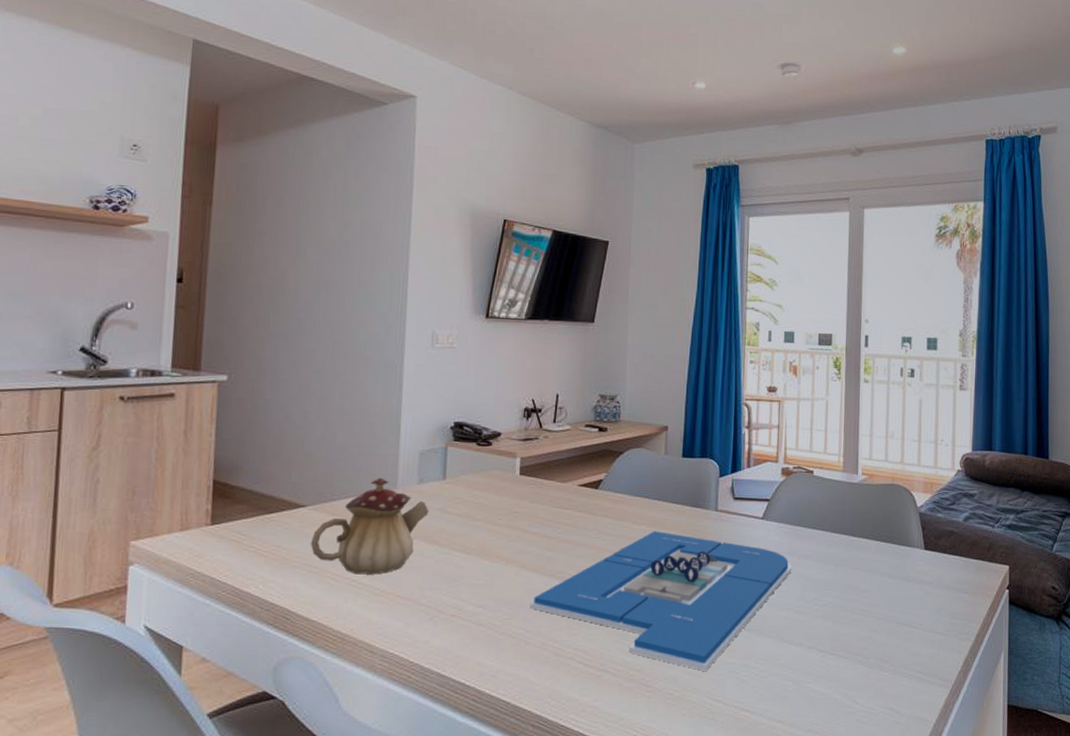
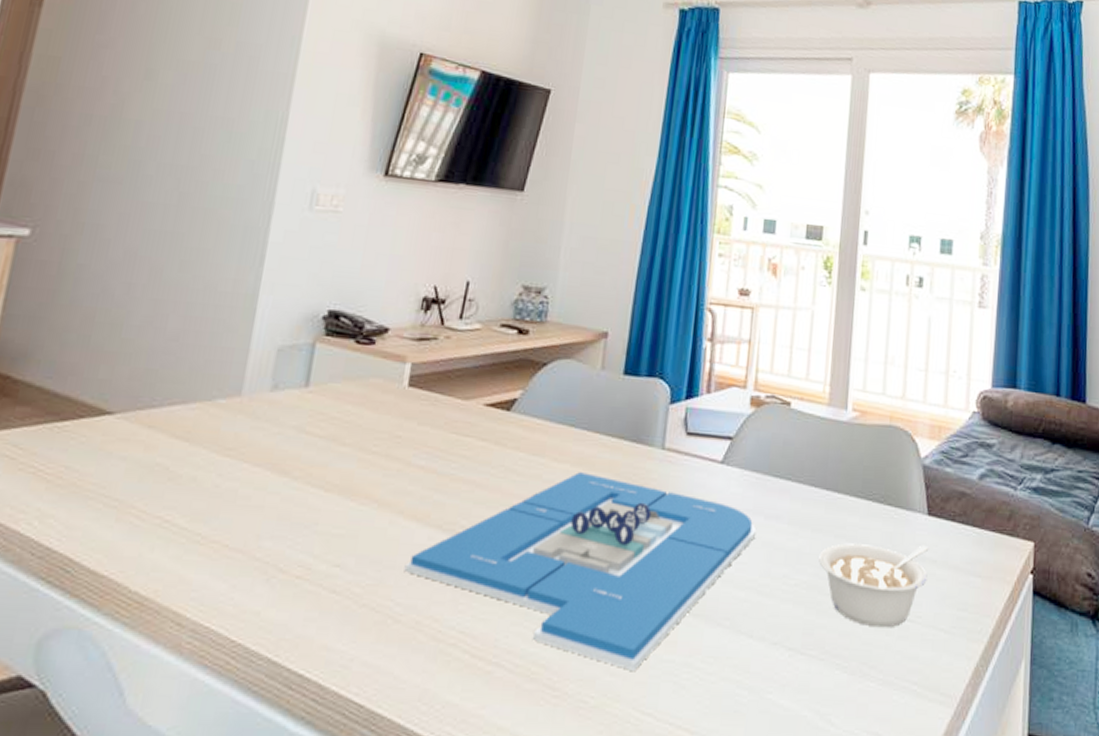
teapot: present [310,477,429,575] -> none [112,379,282,514]
legume: none [841,572,927,633] -> present [819,543,929,628]

